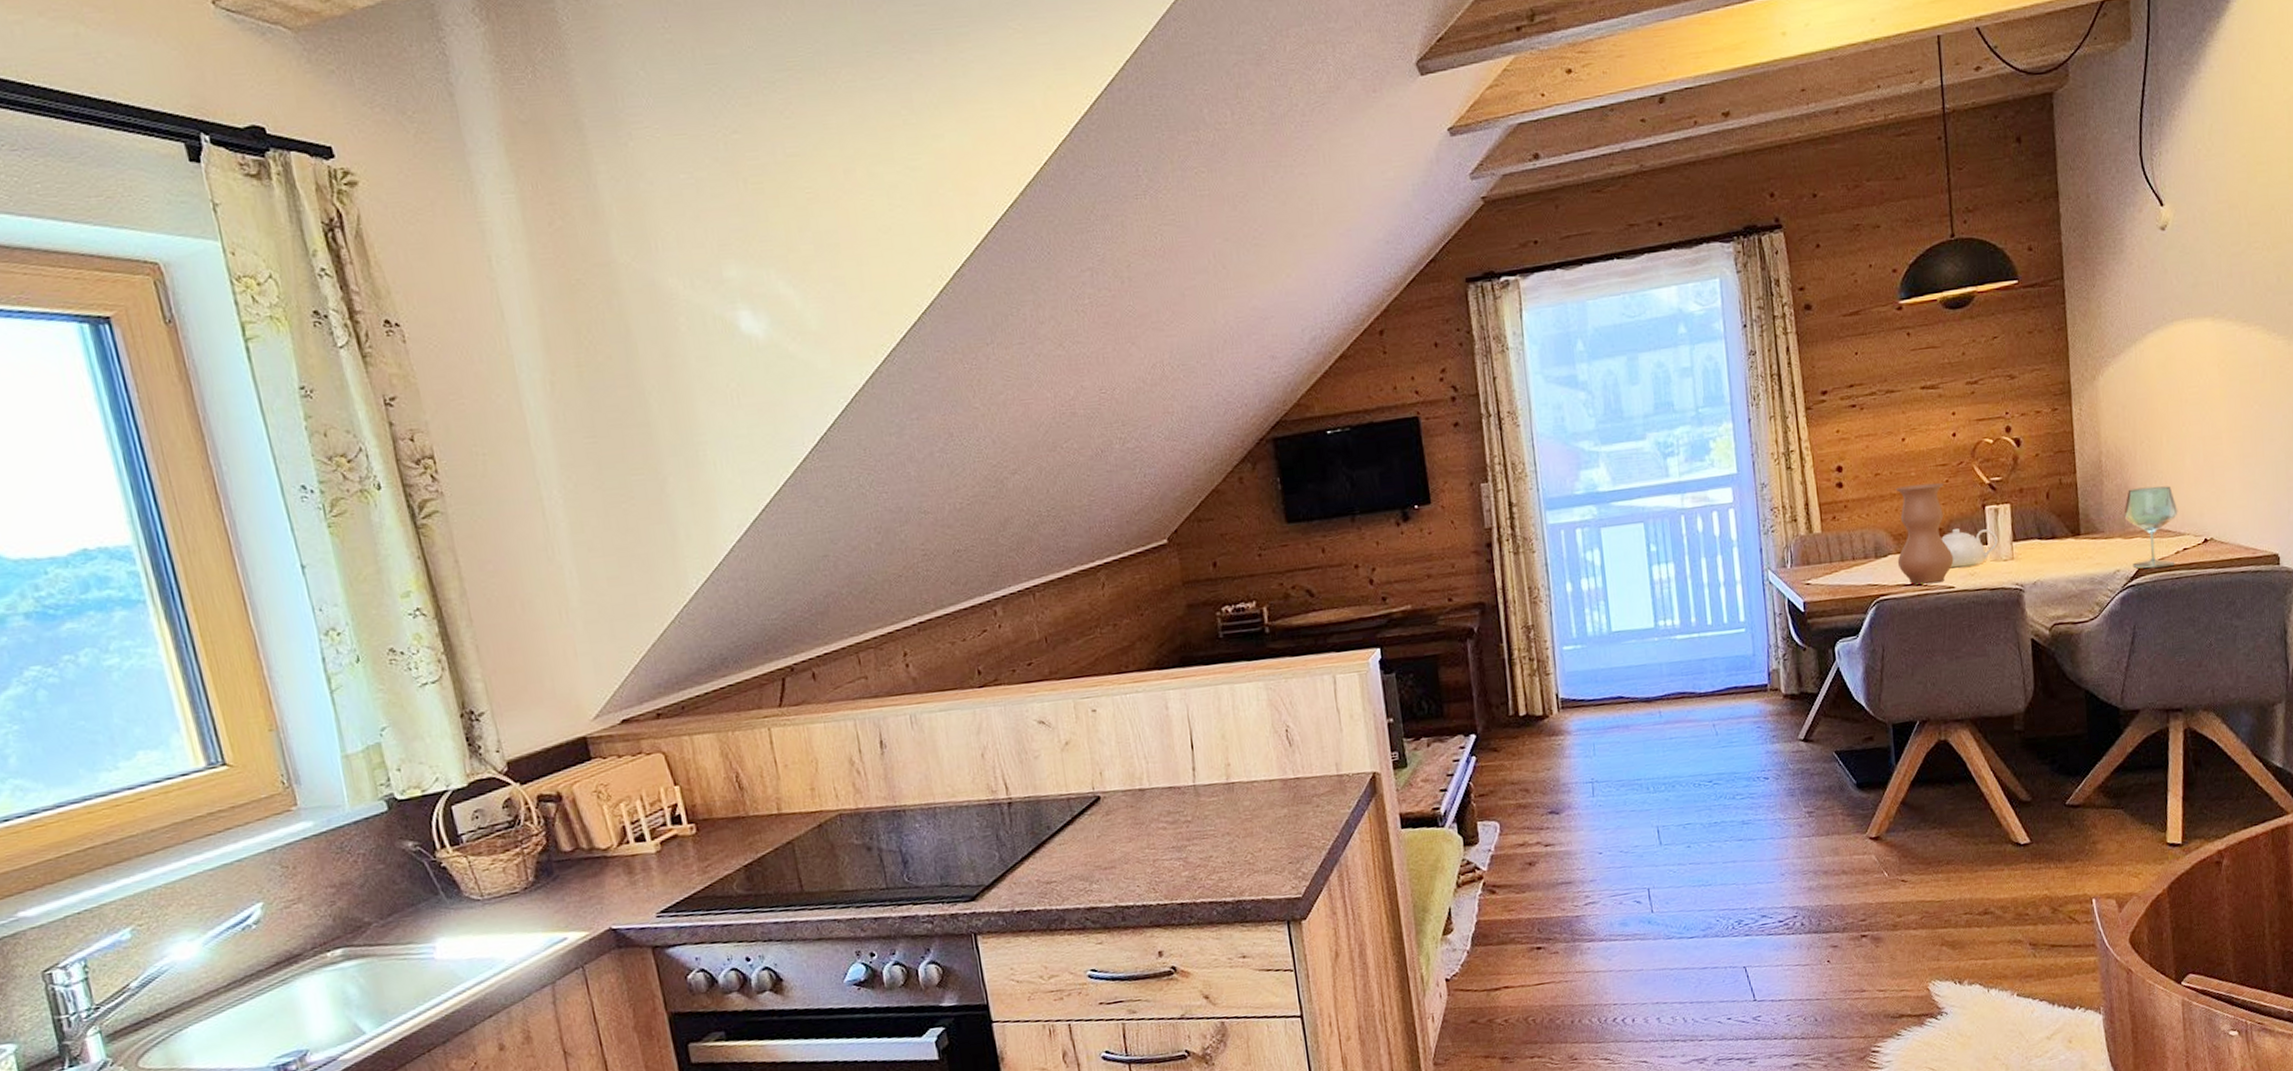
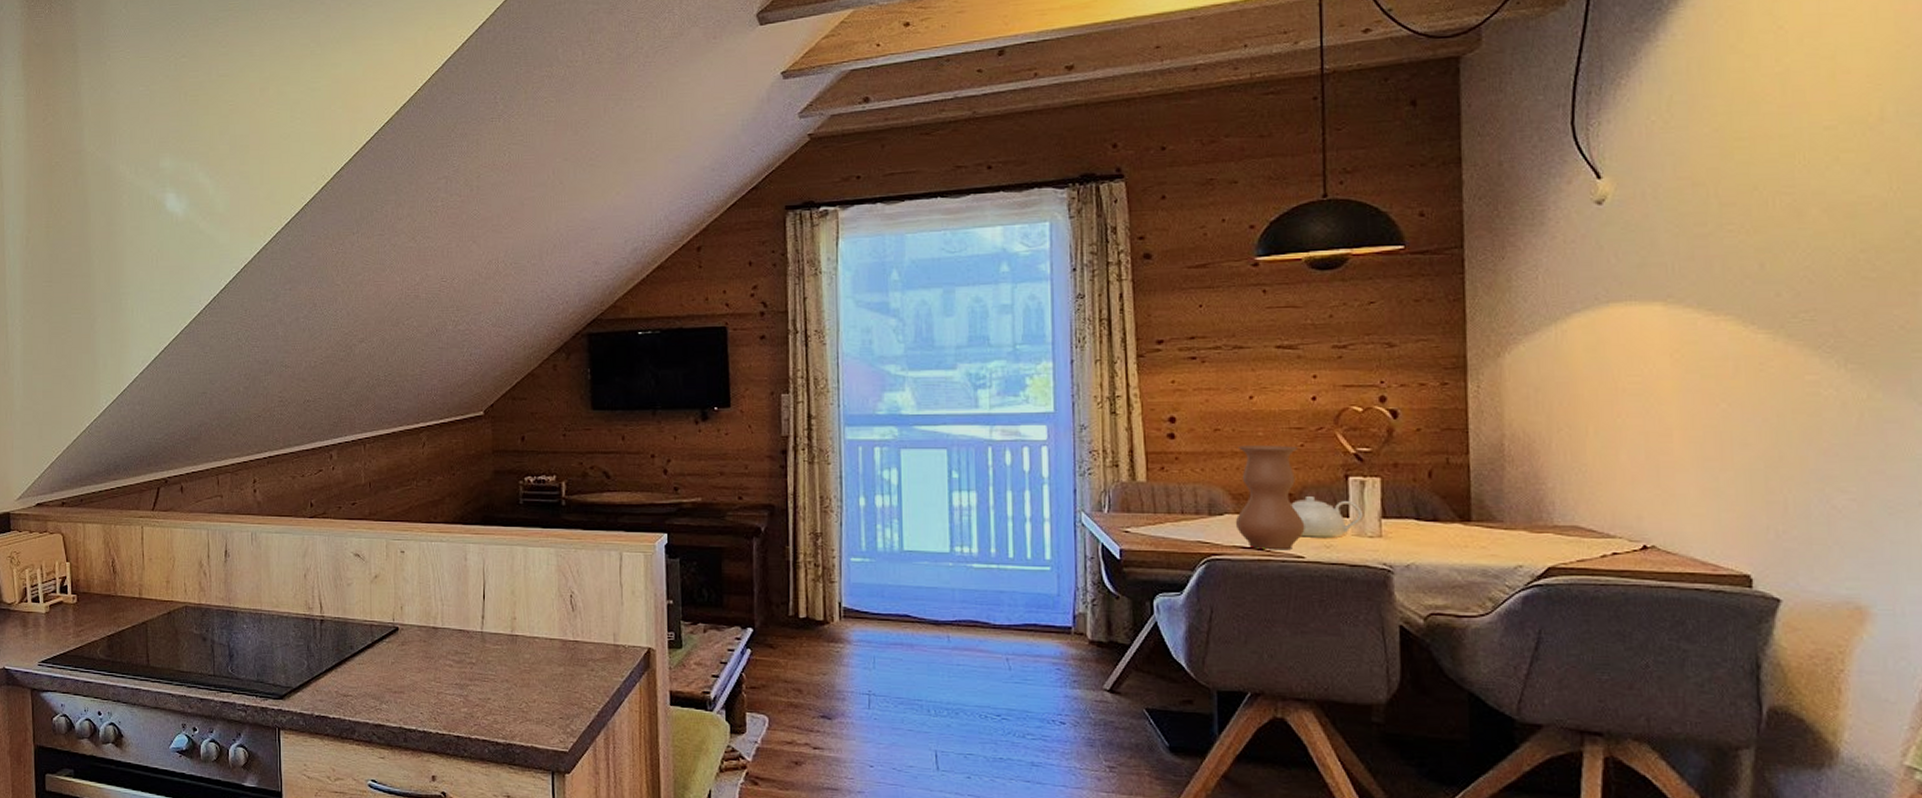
wine glass: present [2124,486,2178,569] -> none [1531,479,1607,570]

